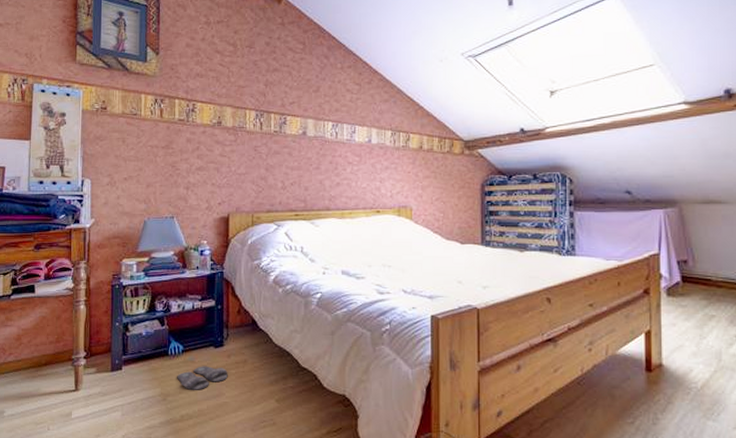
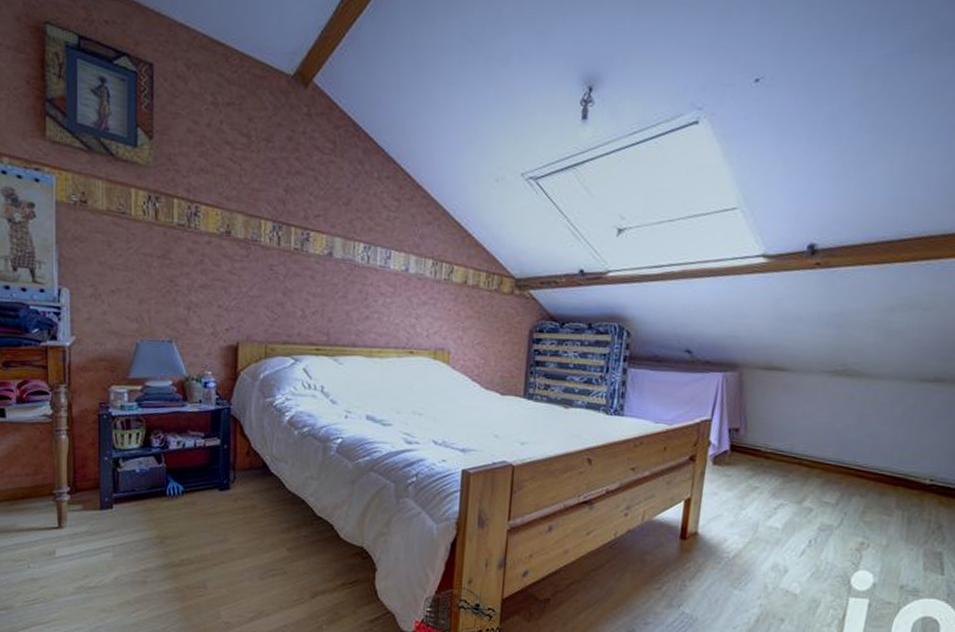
slippers: present [177,366,228,390] -> none [176,509,234,535]

